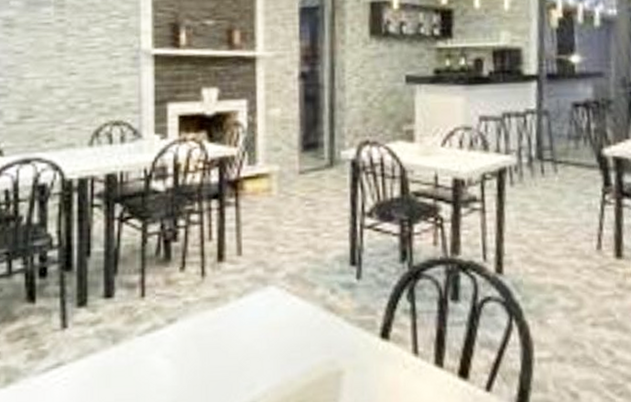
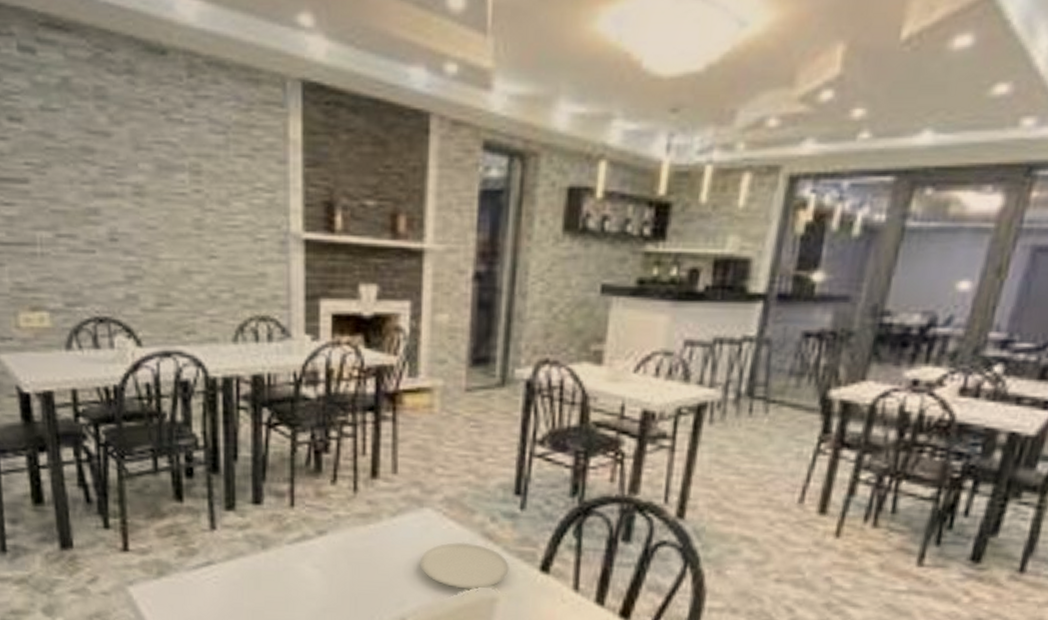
plate: none [267,316,352,365] -> present [419,542,509,590]

